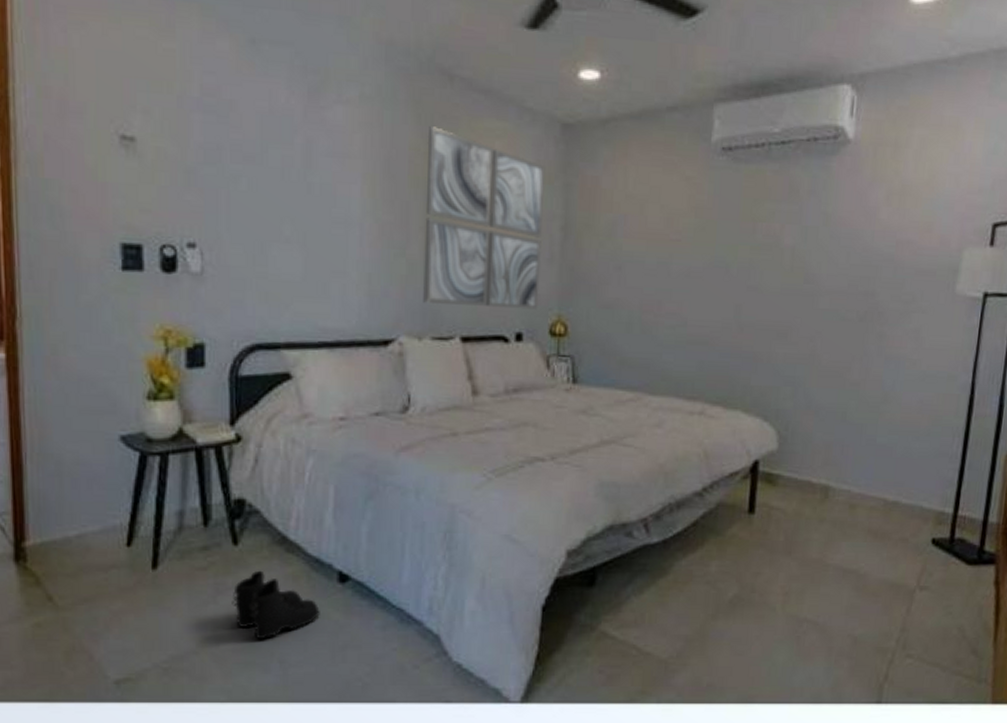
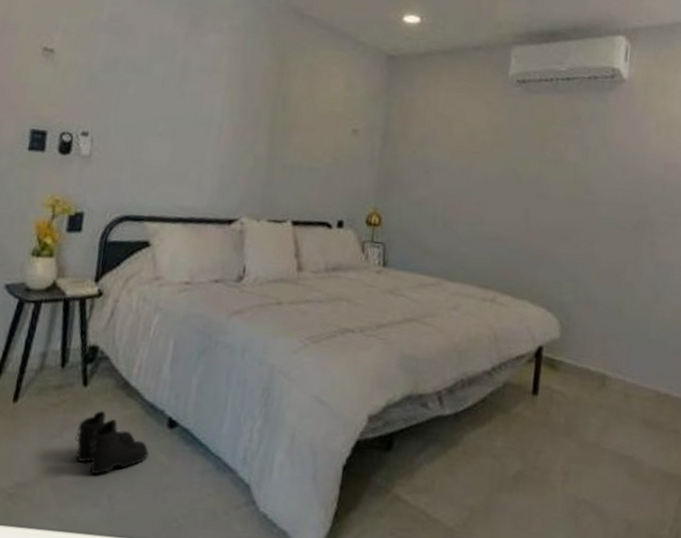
wall art: present [423,126,546,310] -> none [264,52,372,203]

